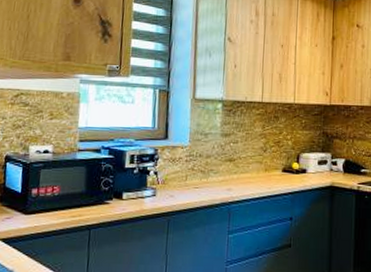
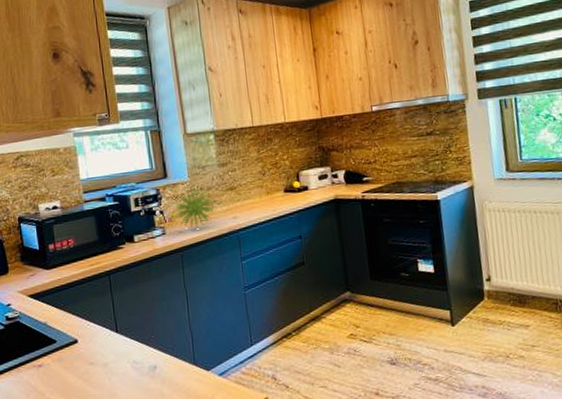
plant: none [168,152,213,195] -> present [173,186,217,229]

